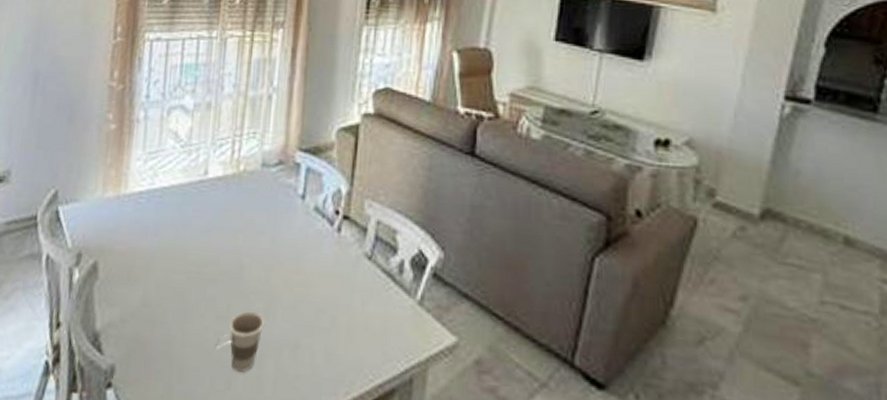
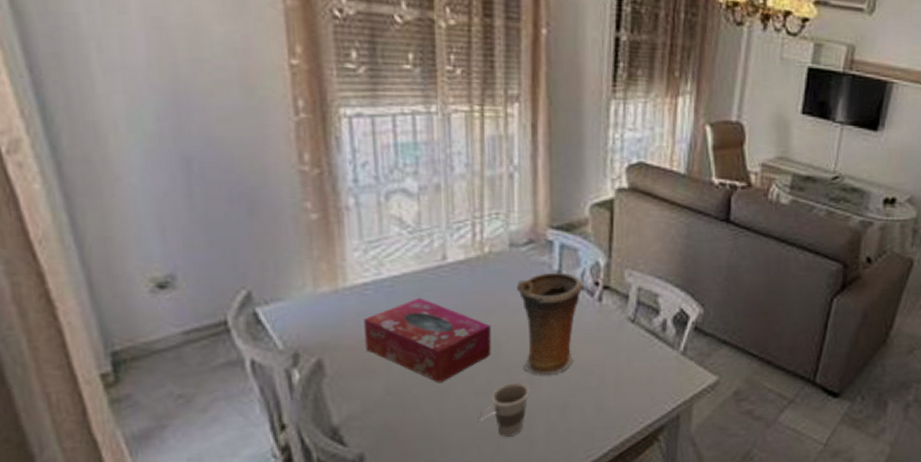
tissue box: none [132,210,237,301] -> present [364,297,492,383]
vase: none [262,196,324,309] -> present [517,272,583,376]

